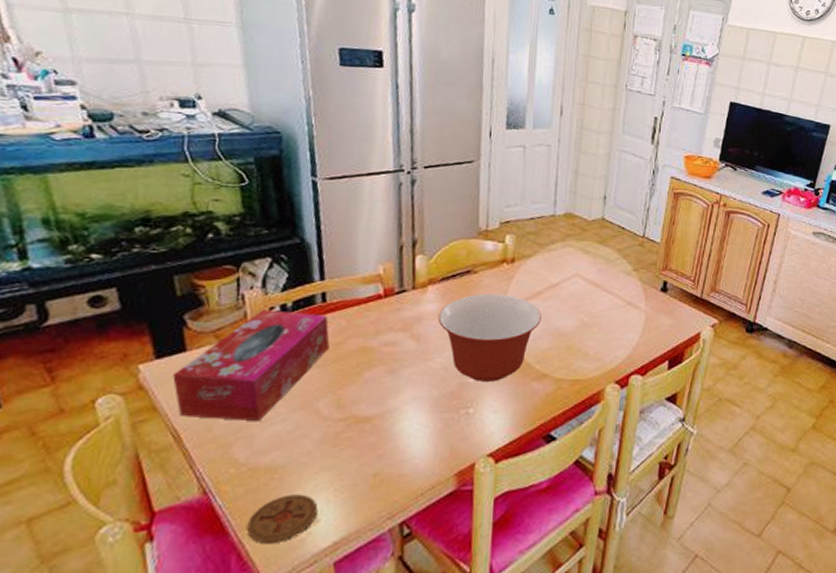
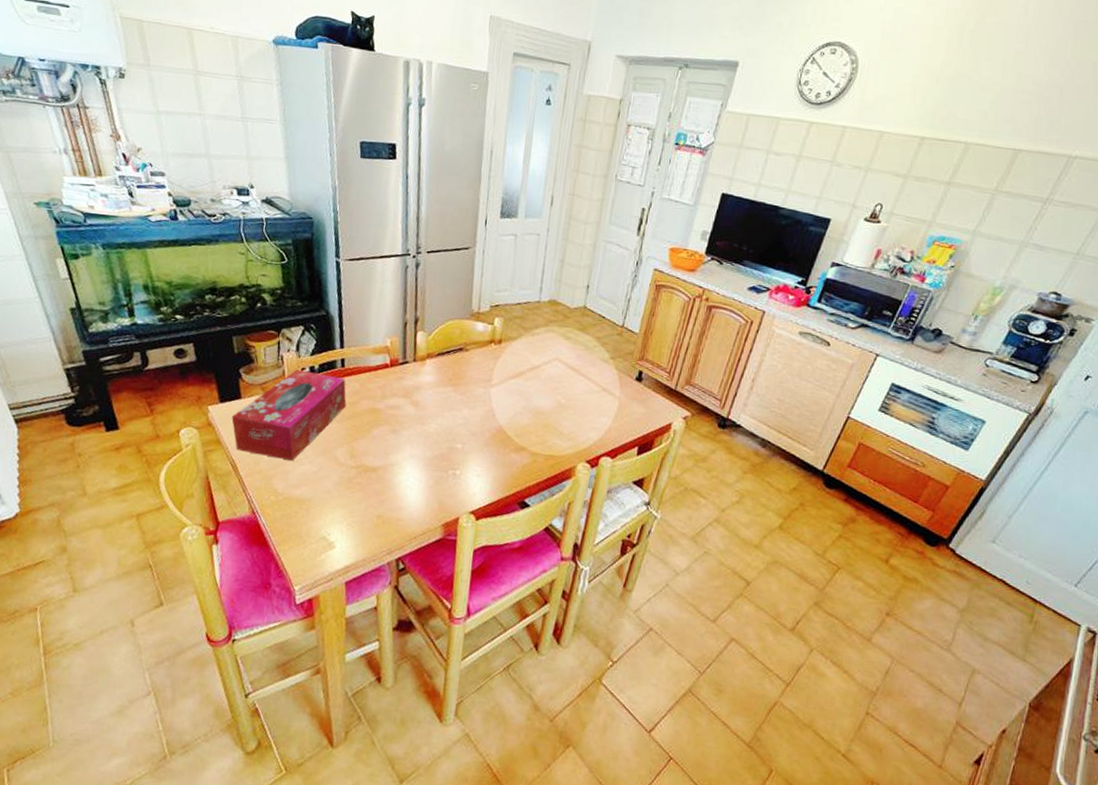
coaster: present [246,494,318,544] -> none [282,522,335,560]
mixing bowl: present [438,293,541,383] -> none [433,370,523,450]

